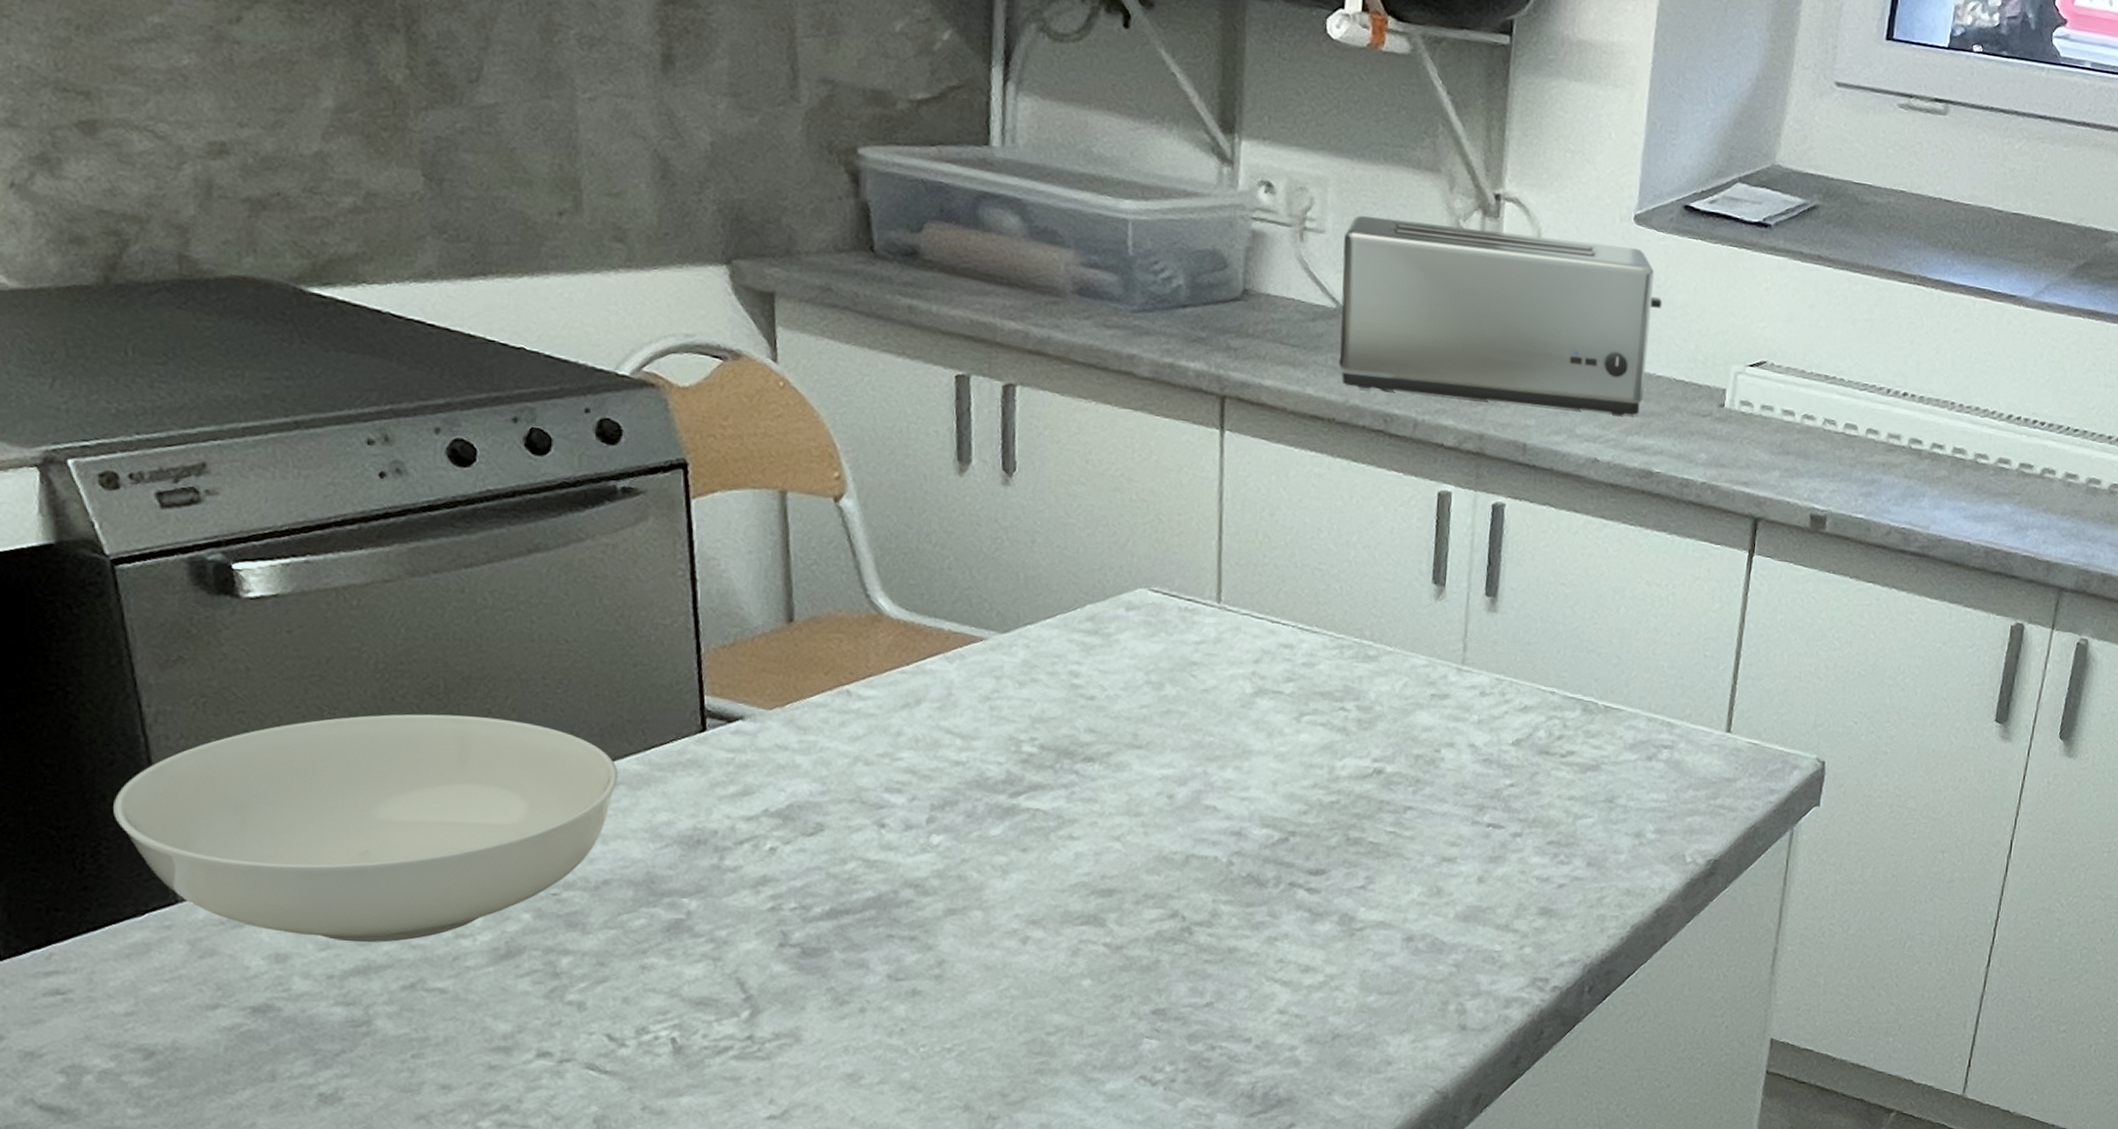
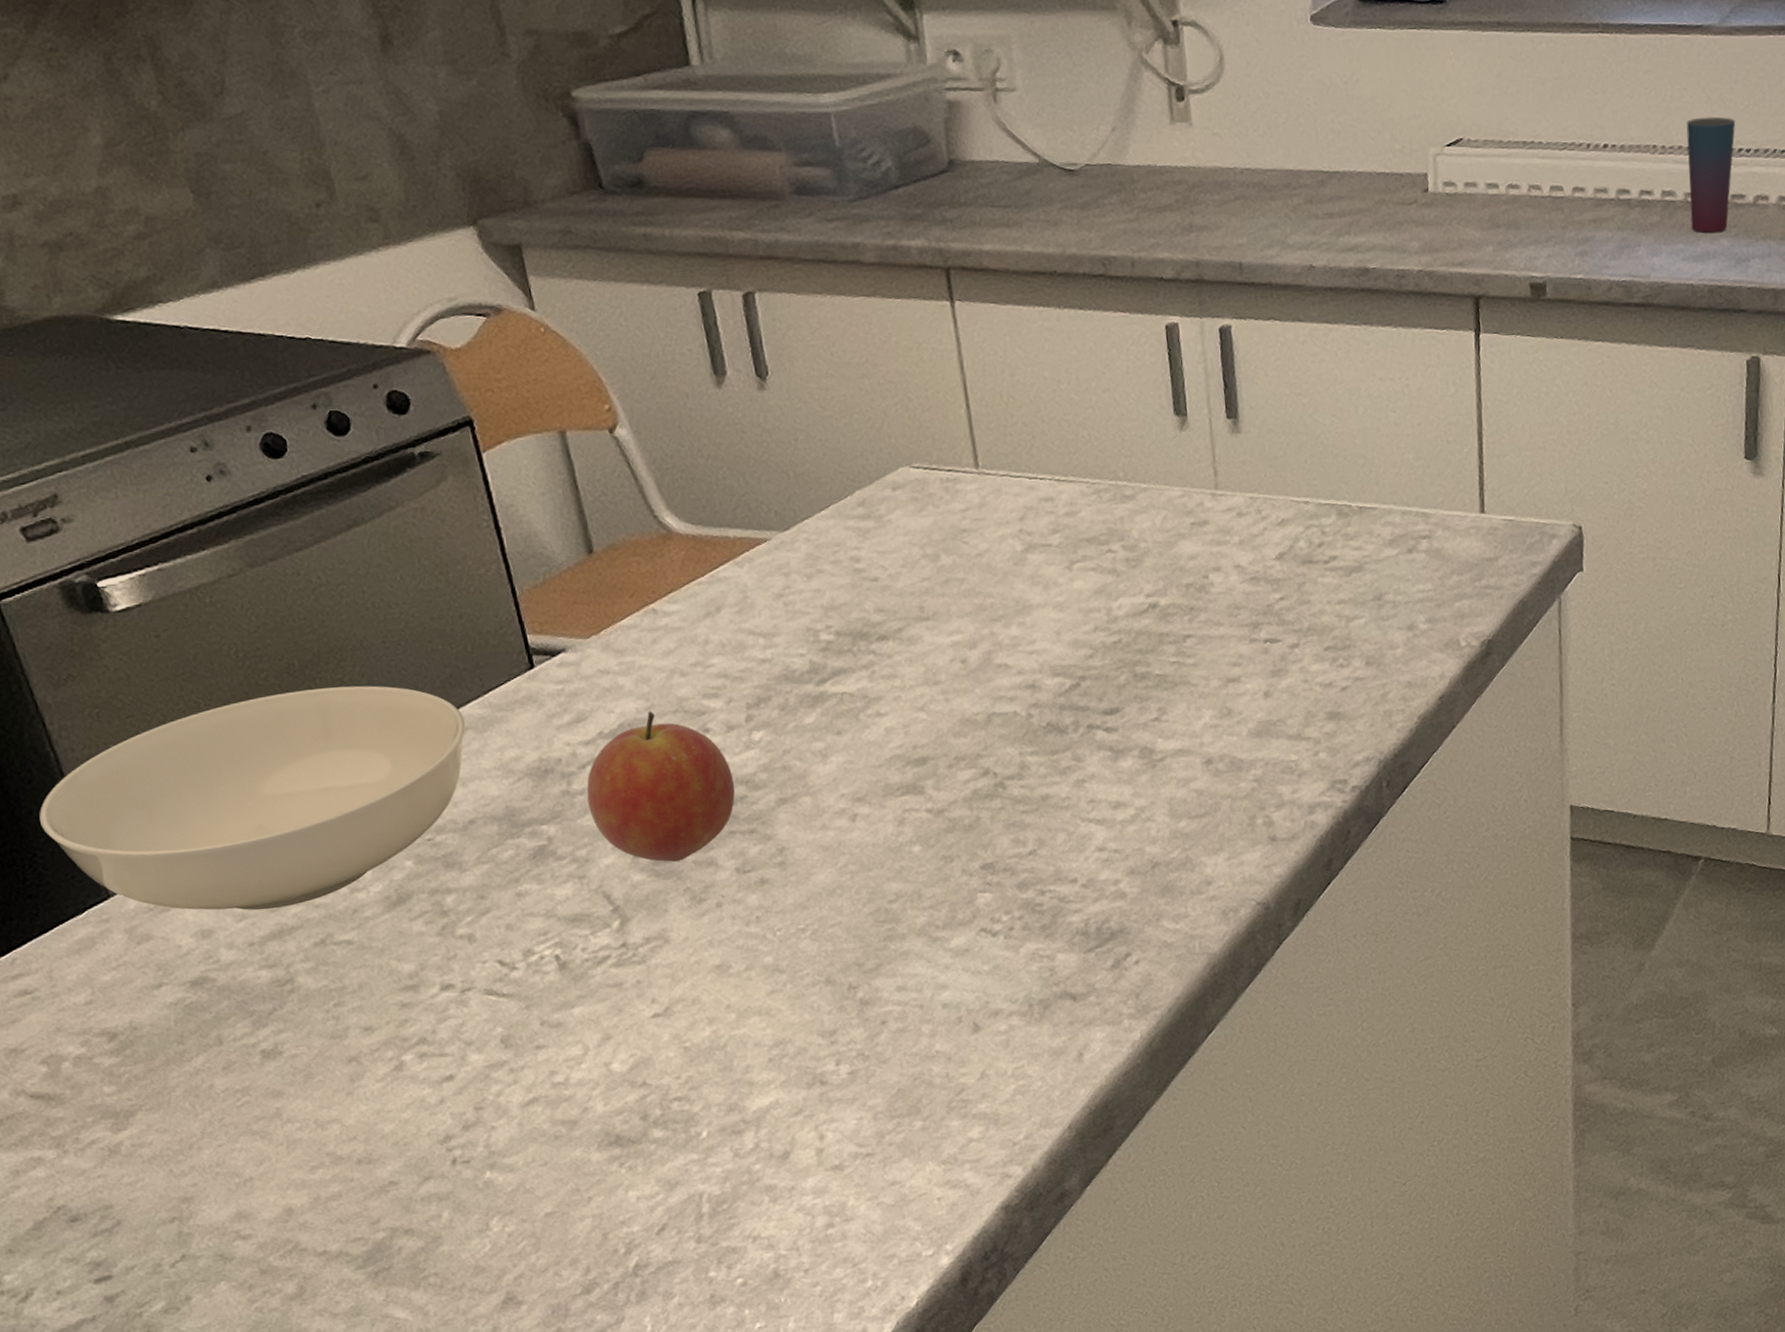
fruit: none [738,796,903,958] -> present [586,711,735,862]
toaster: present [1339,215,1662,416] -> none [1035,49,1352,237]
cup: none [1977,383,2035,497] -> present [1686,116,1736,233]

